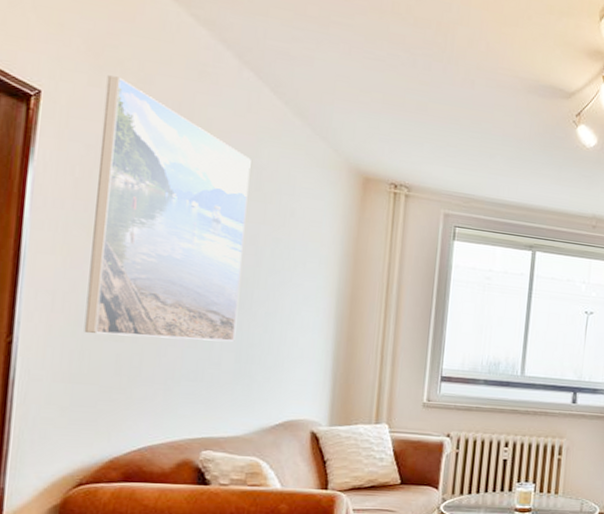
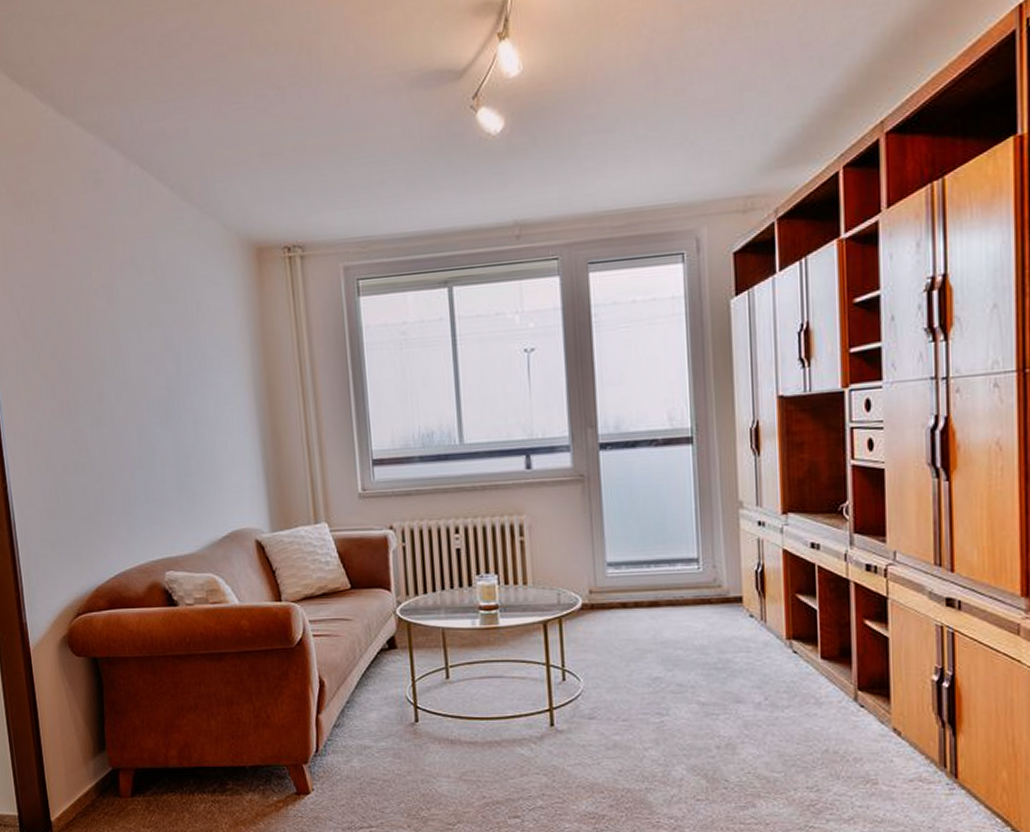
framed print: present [84,75,251,342] -> none [26,209,173,469]

